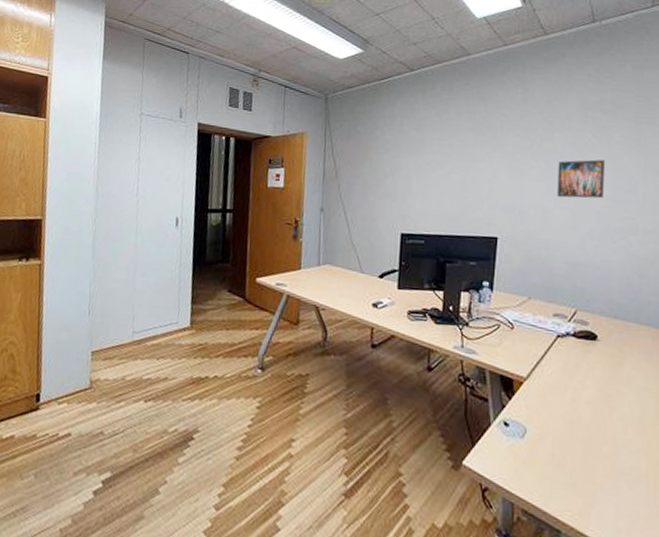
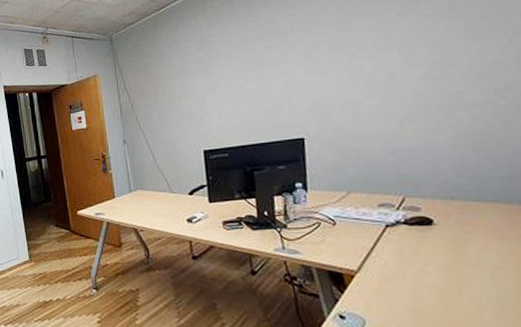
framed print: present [557,159,605,199] -> none [360,37,420,87]

